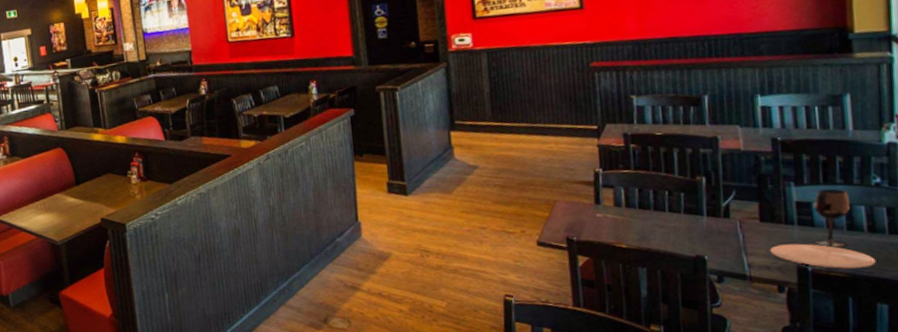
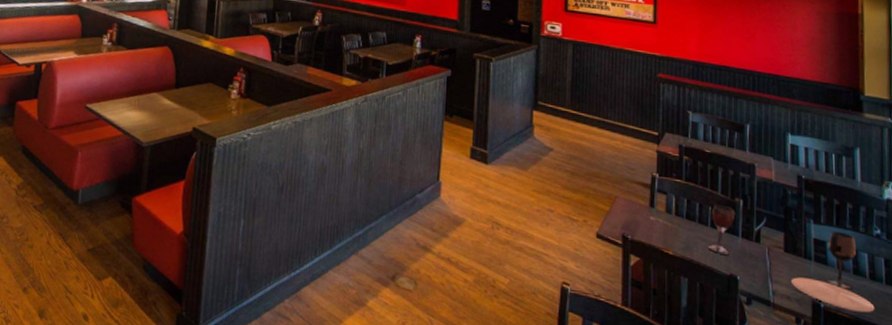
cup: none [666,186,698,237] -> present [707,204,736,255]

